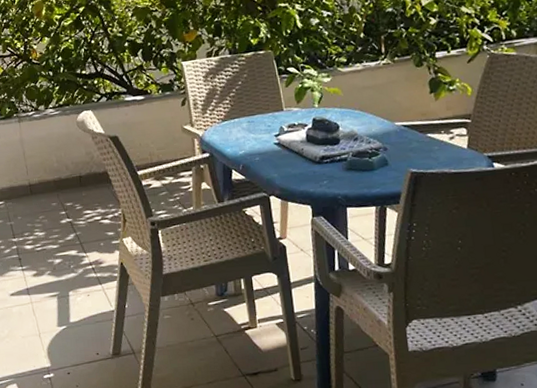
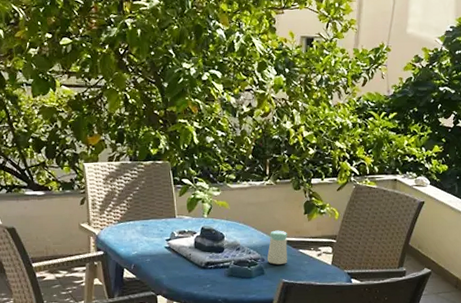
salt shaker: none [390,114,415,153] -> present [267,230,288,265]

